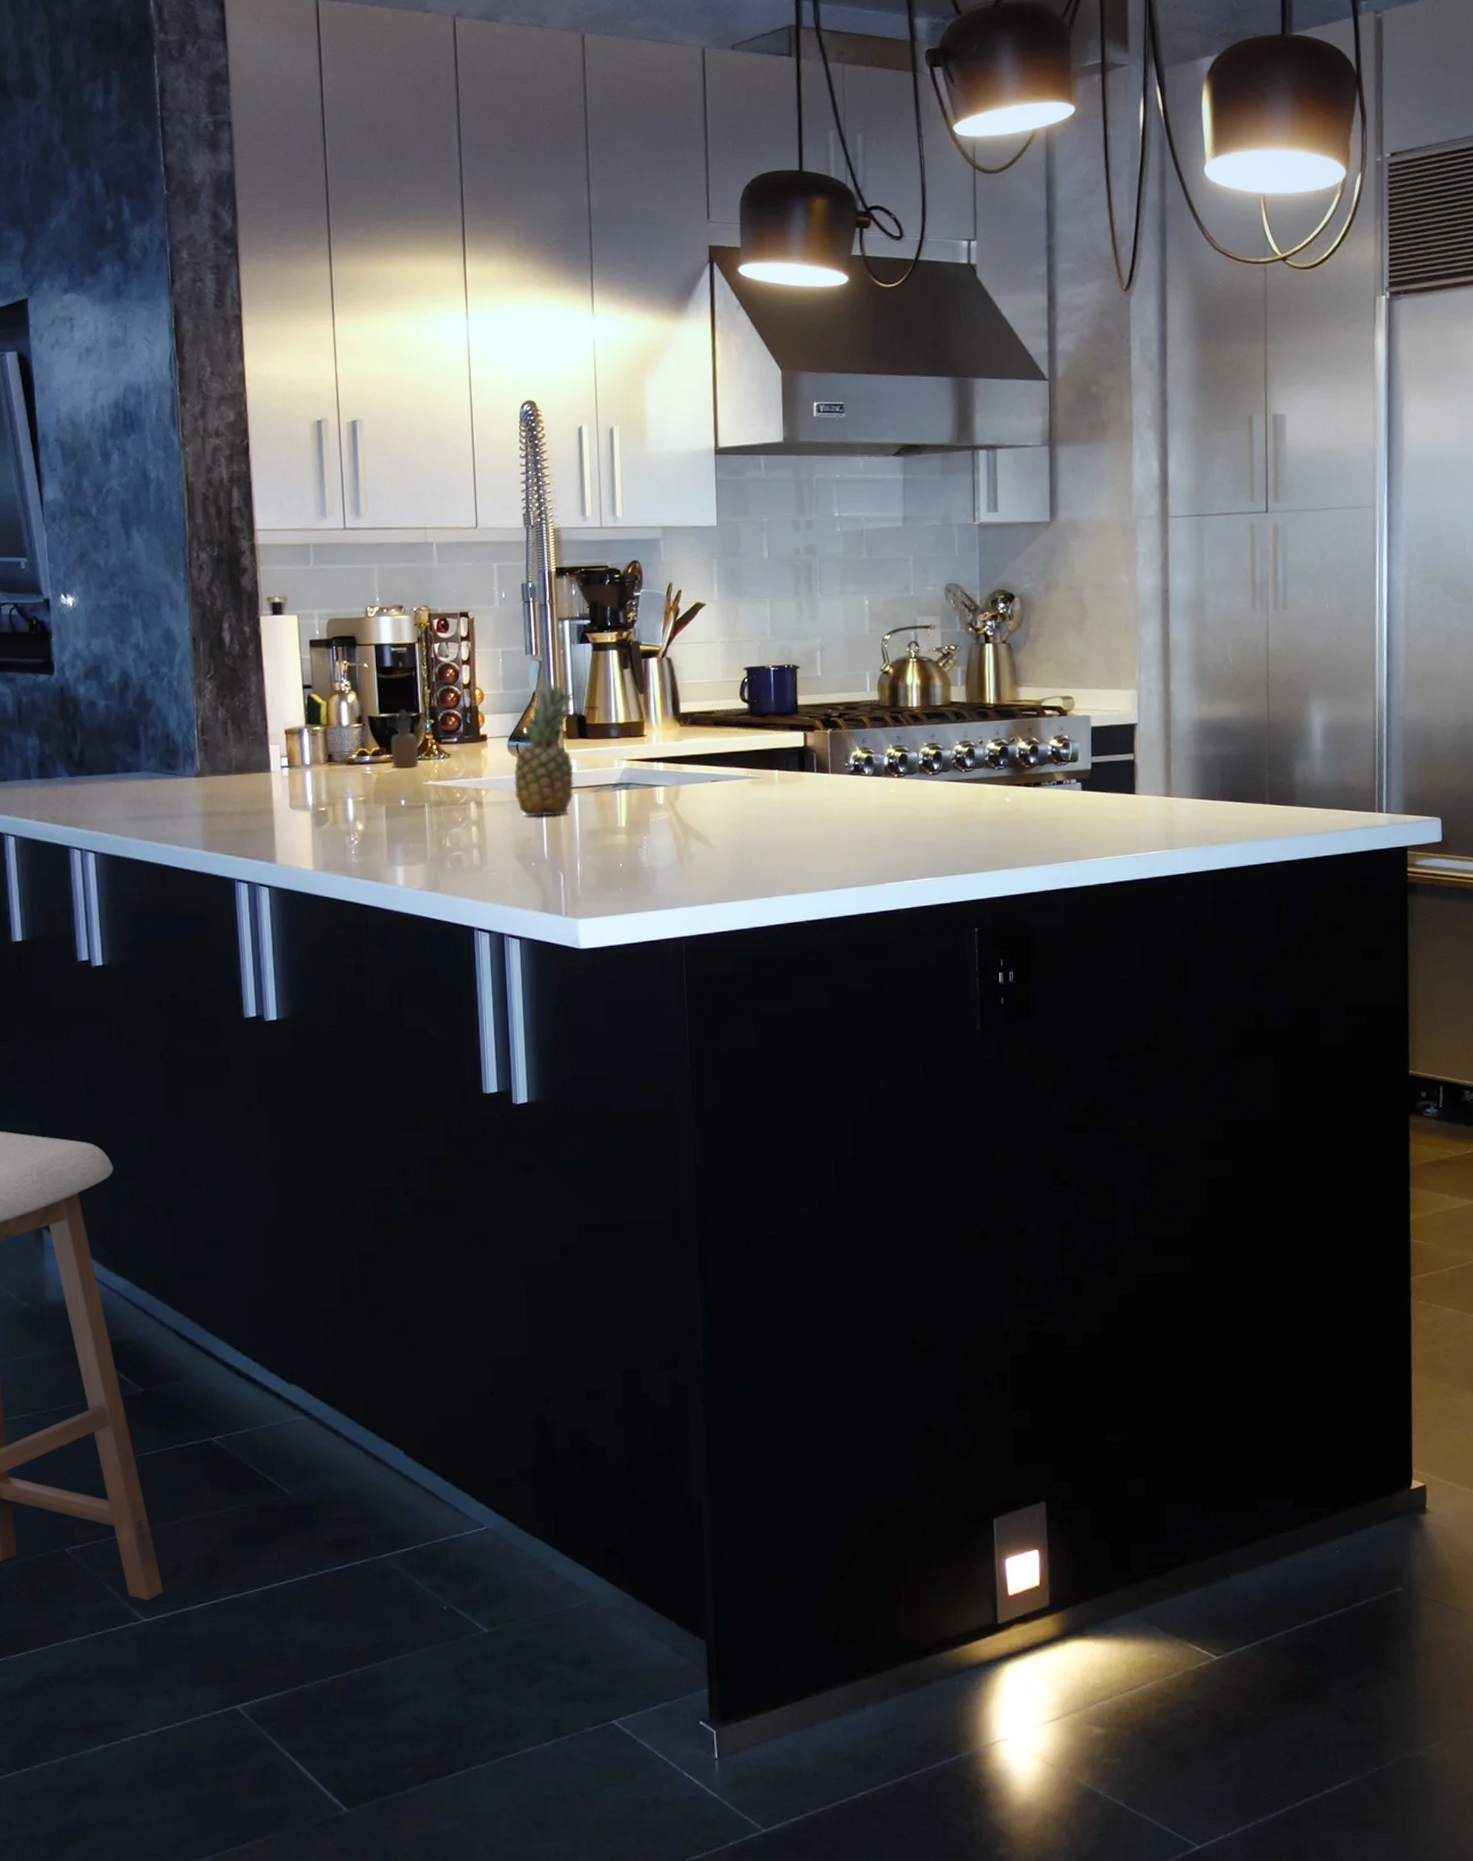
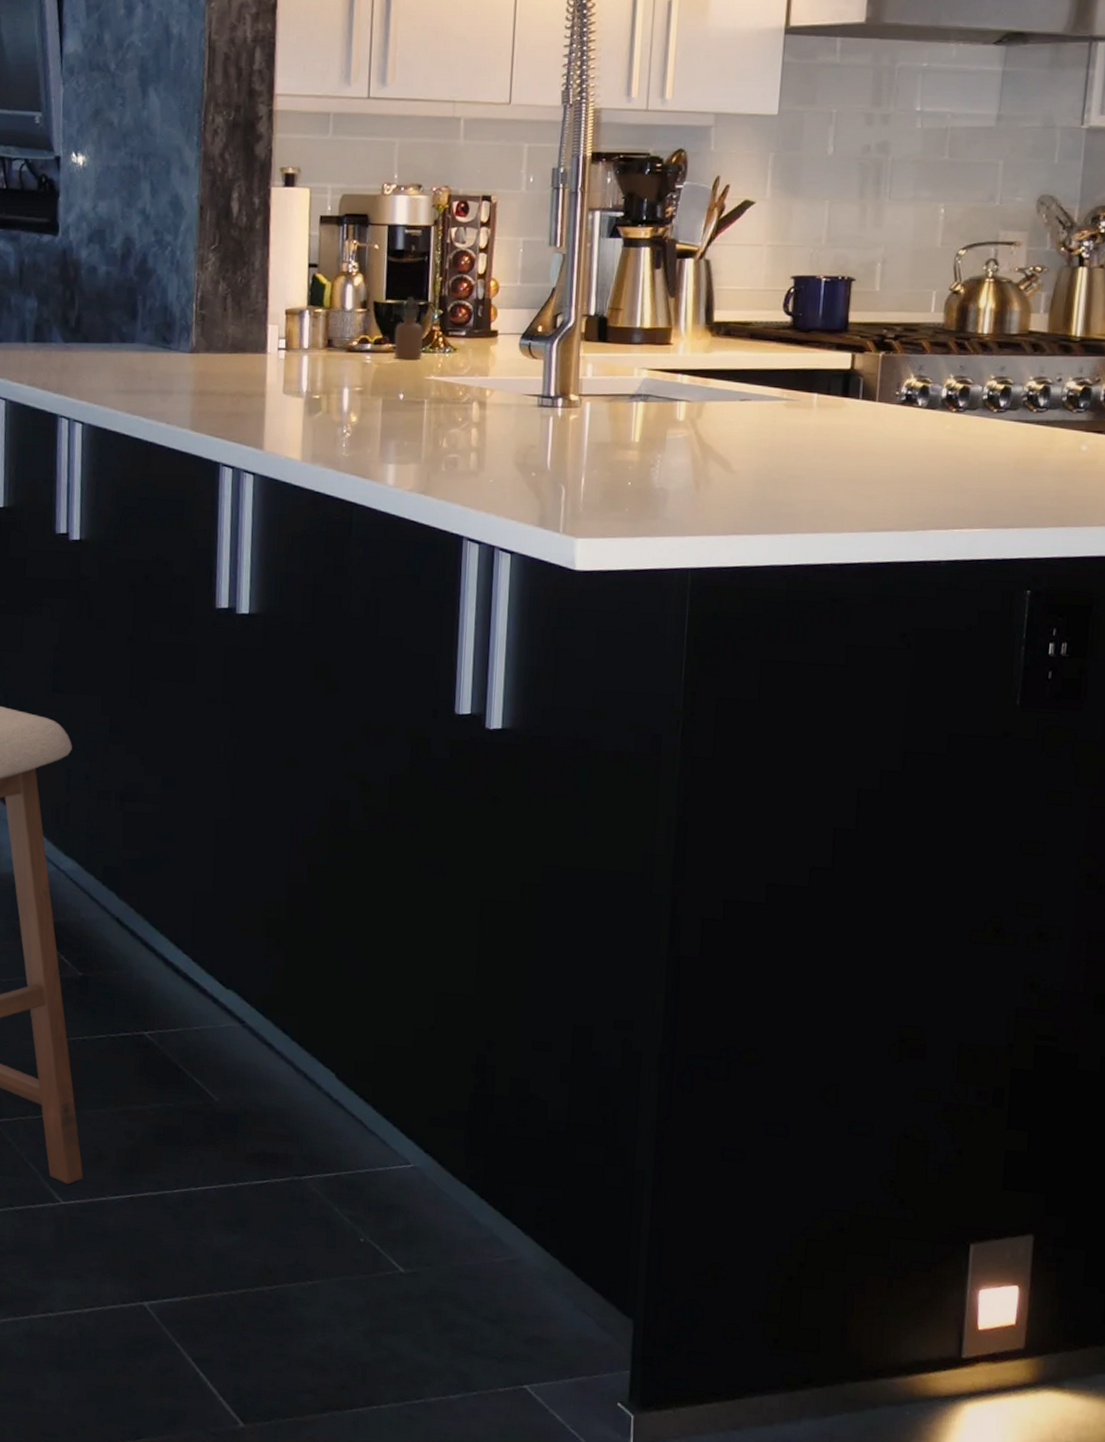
fruit: present [513,680,576,817] -> none [521,275,600,424]

